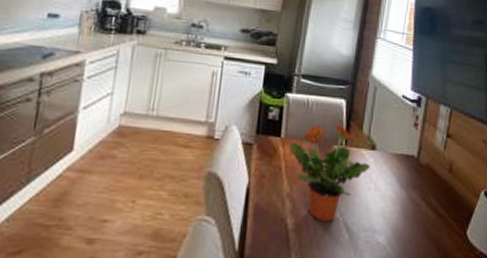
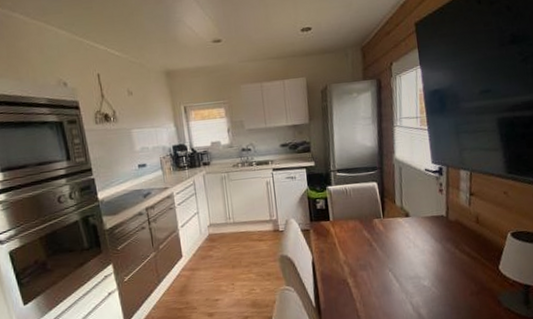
potted plant: present [289,124,370,222] -> none [338,202,407,278]

